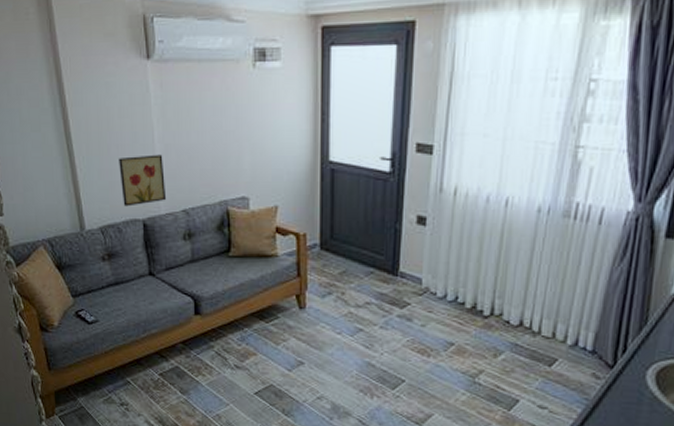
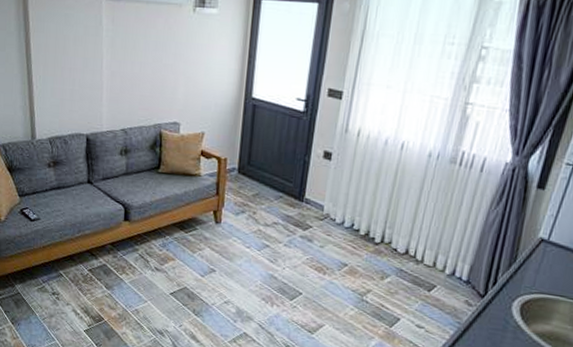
wall art: present [119,154,167,207] -> none [70,79,109,122]

